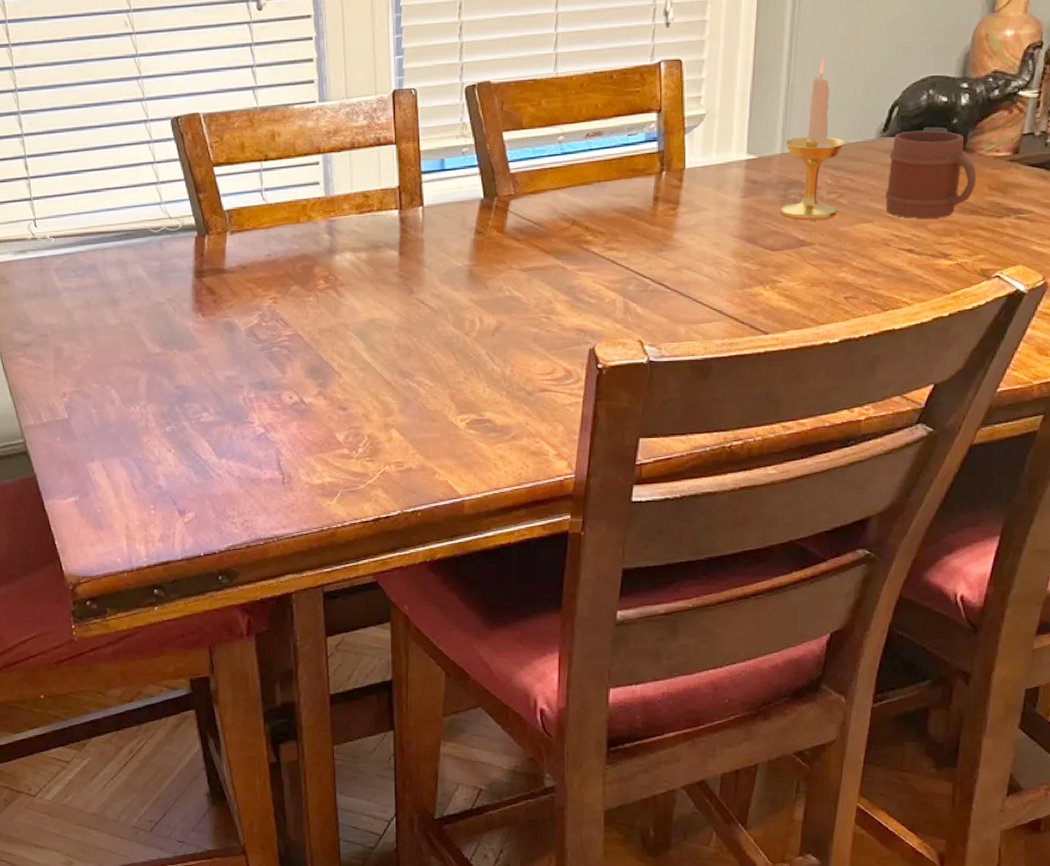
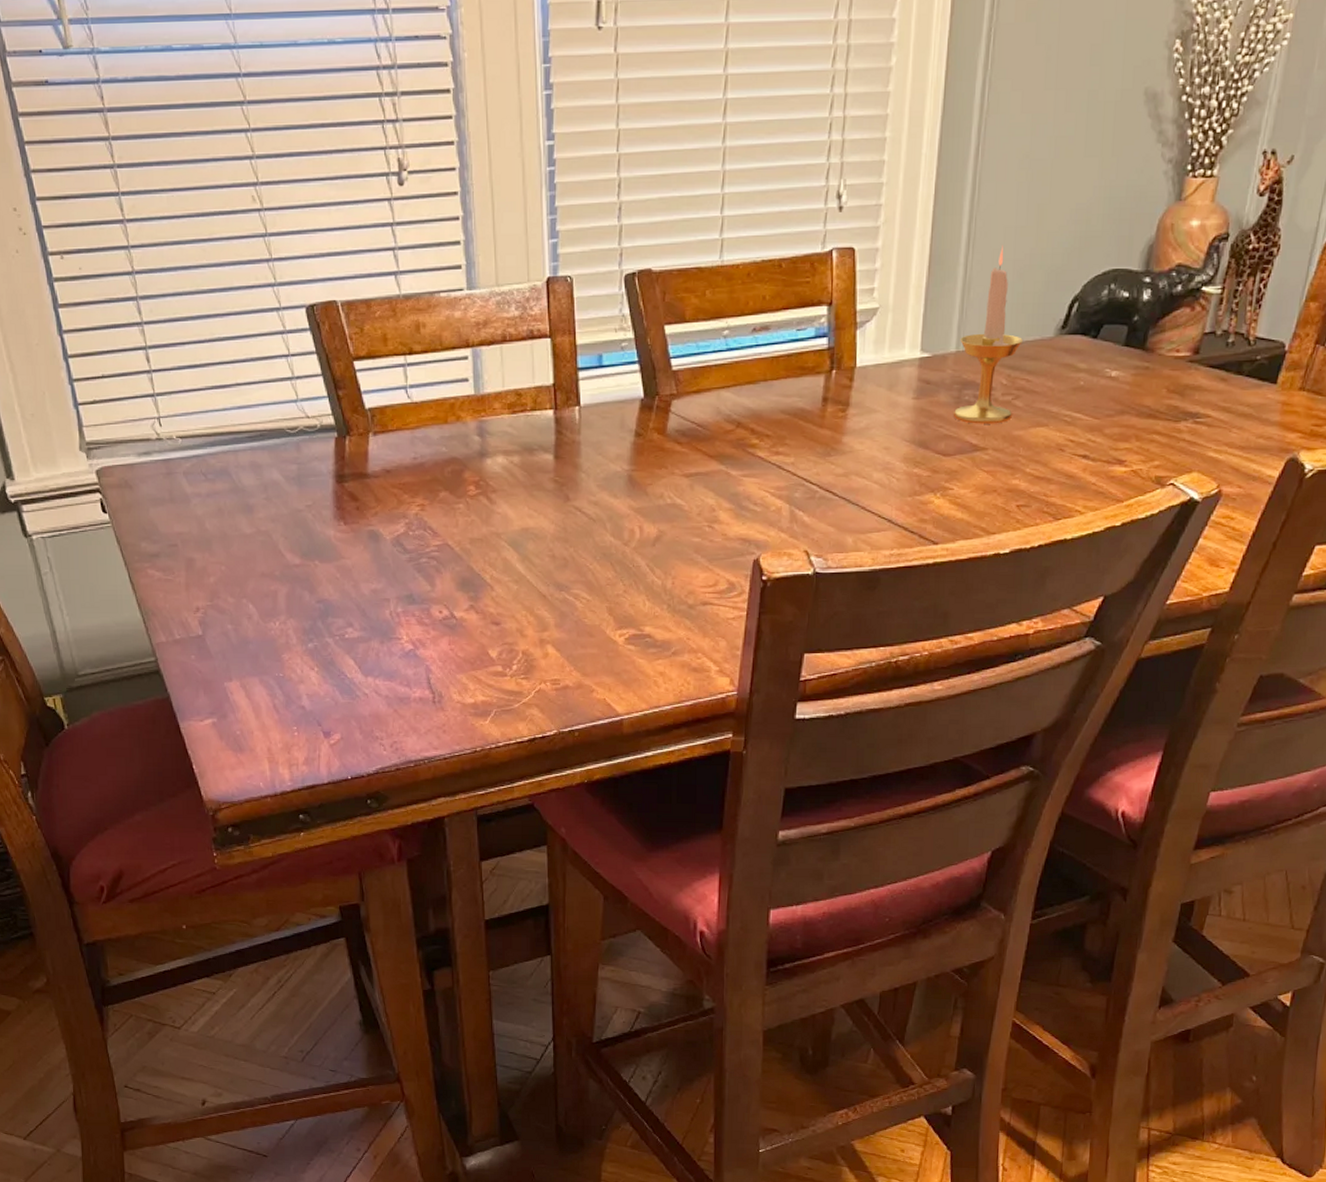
mug: present [884,130,977,218] -> none [1061,328,1156,422]

